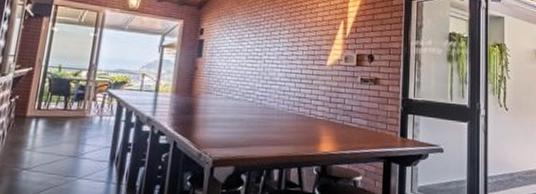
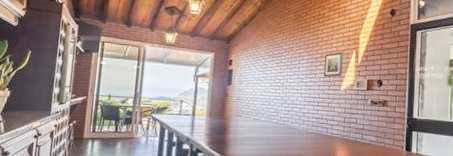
wall art: none [308,21,330,51] -> present [324,51,343,77]

